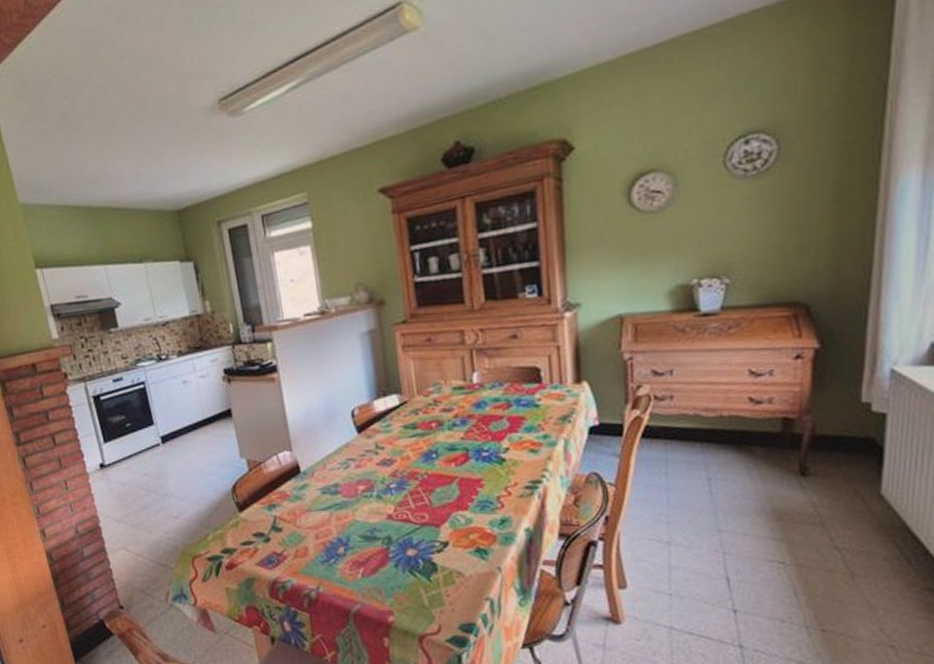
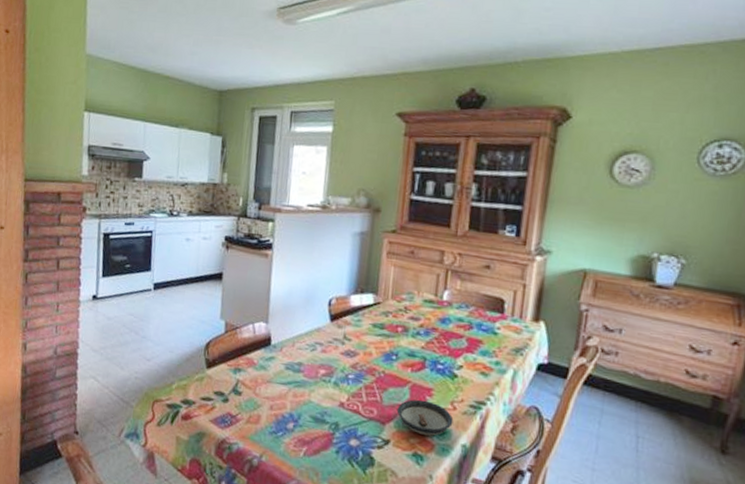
saucer: none [448,492,511,528] -> present [396,399,454,436]

